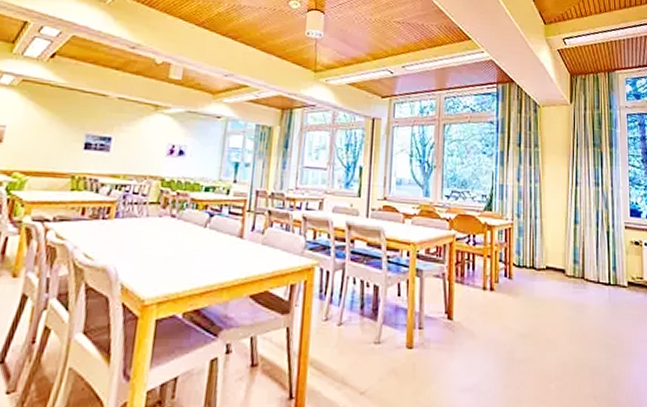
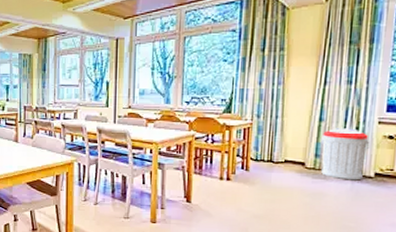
trash can: none [578,232,621,290] -> present [321,128,370,181]

